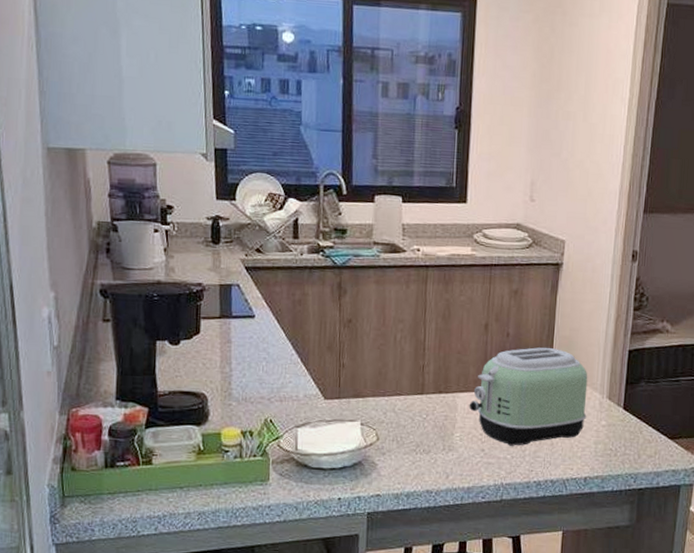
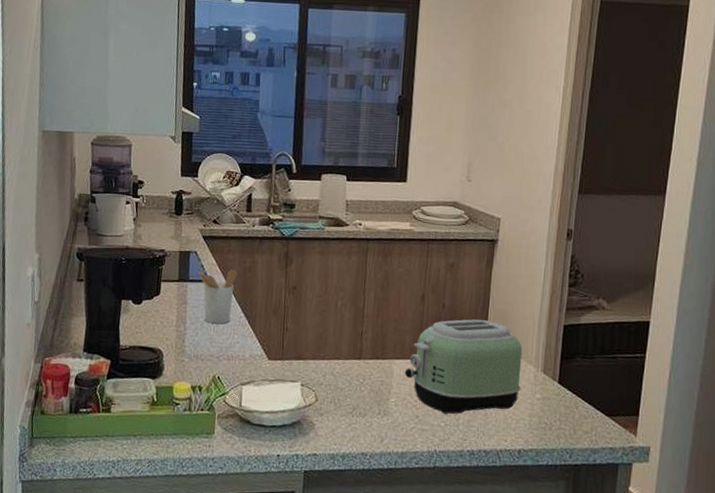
utensil holder: none [241,303,286,363] -> present [197,269,237,324]

